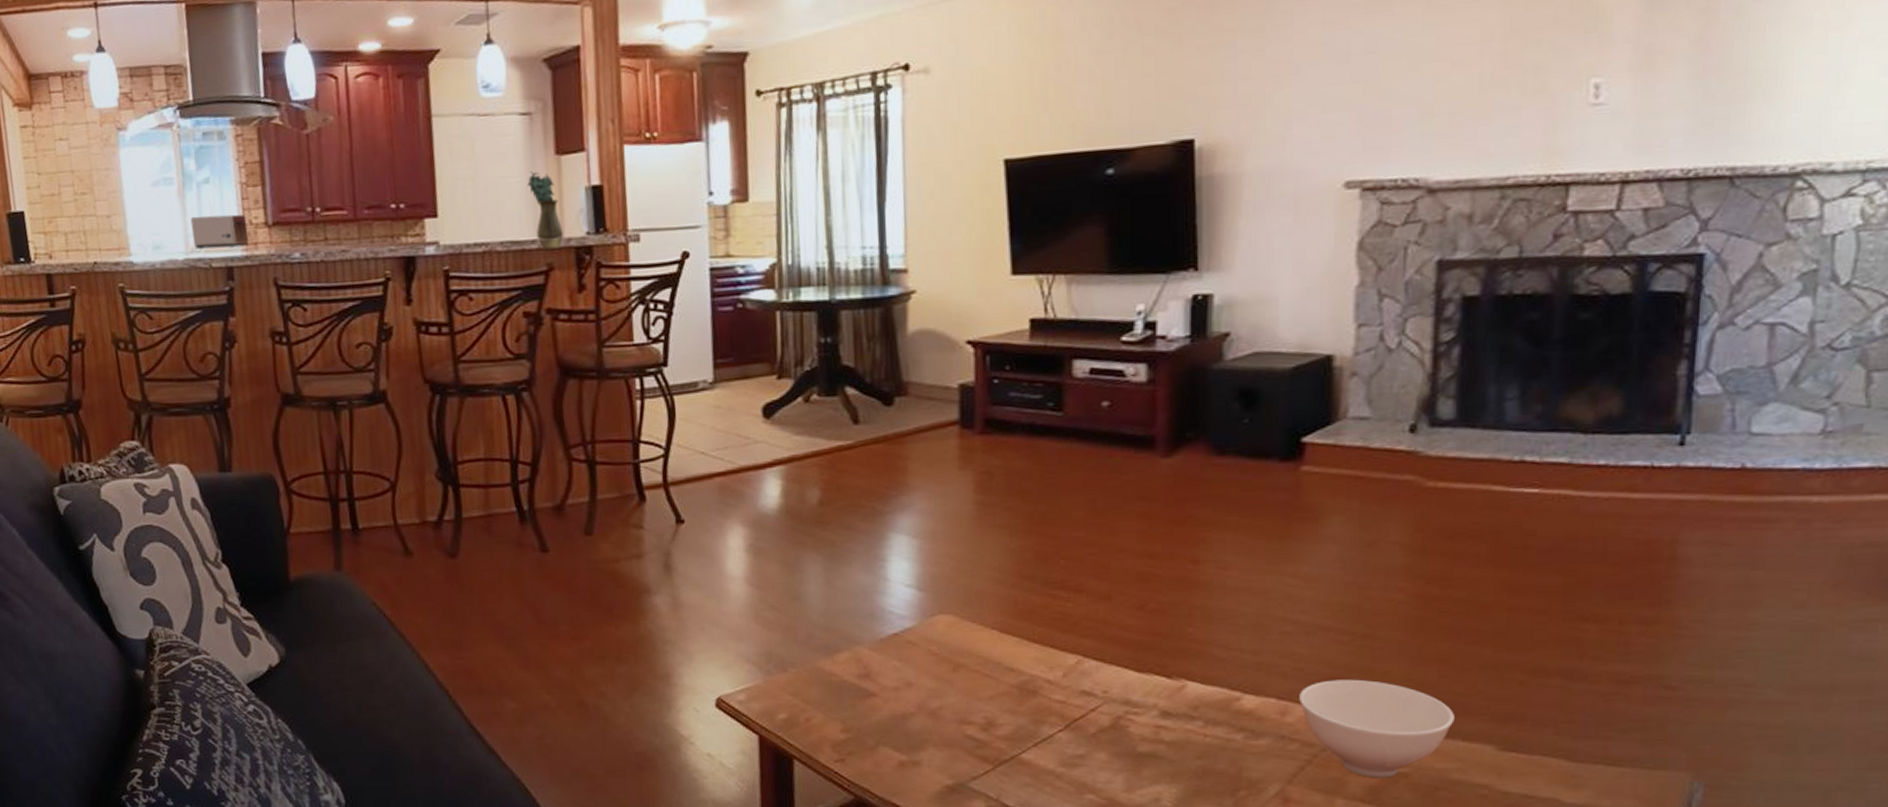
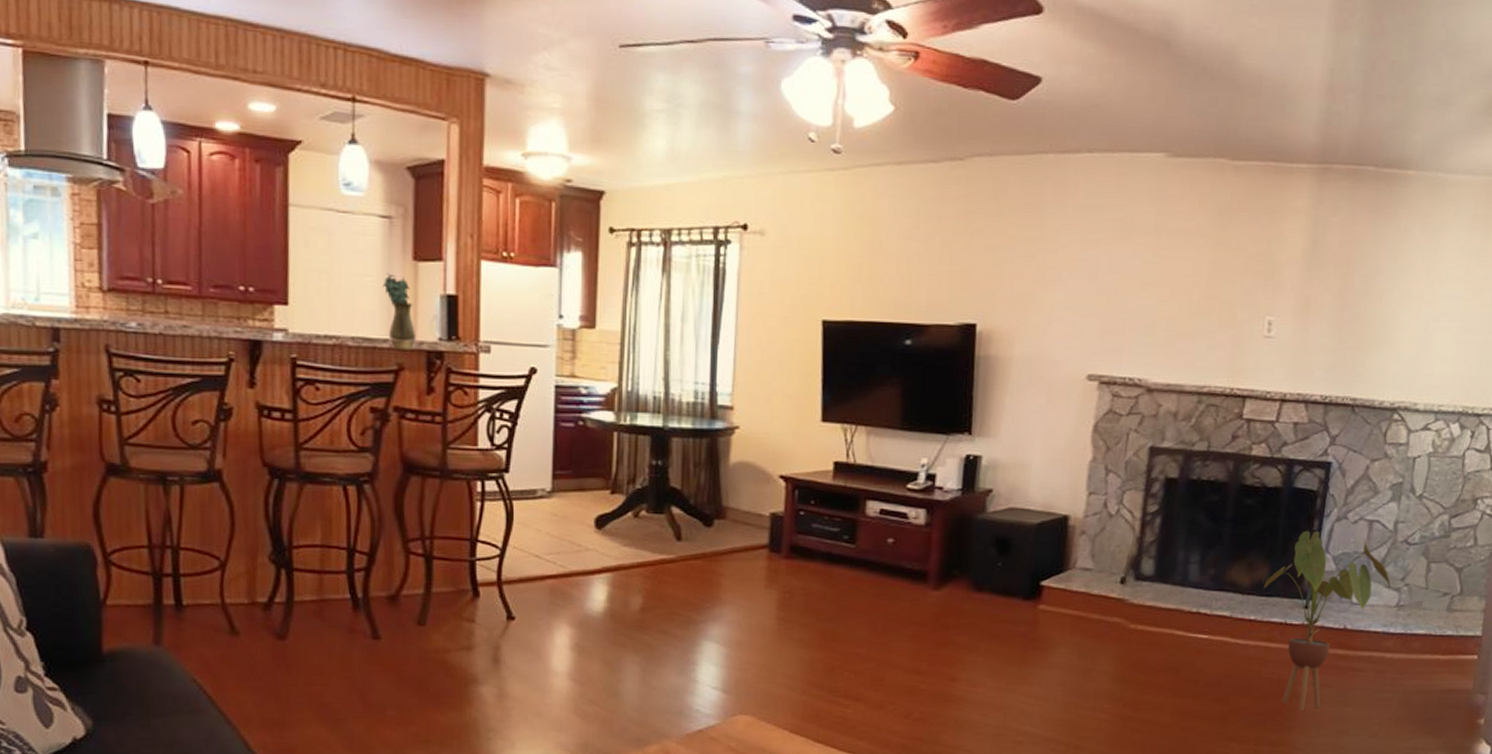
toaster: present [190,214,249,250] -> none [13,271,80,309]
house plant: none [1616,343,1810,578] -> present [1264,530,1391,711]

